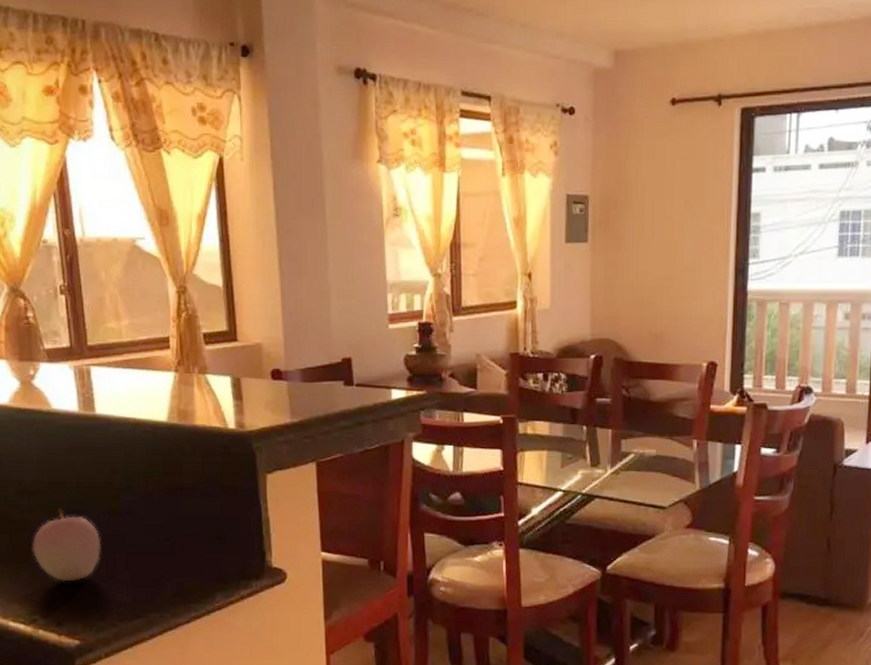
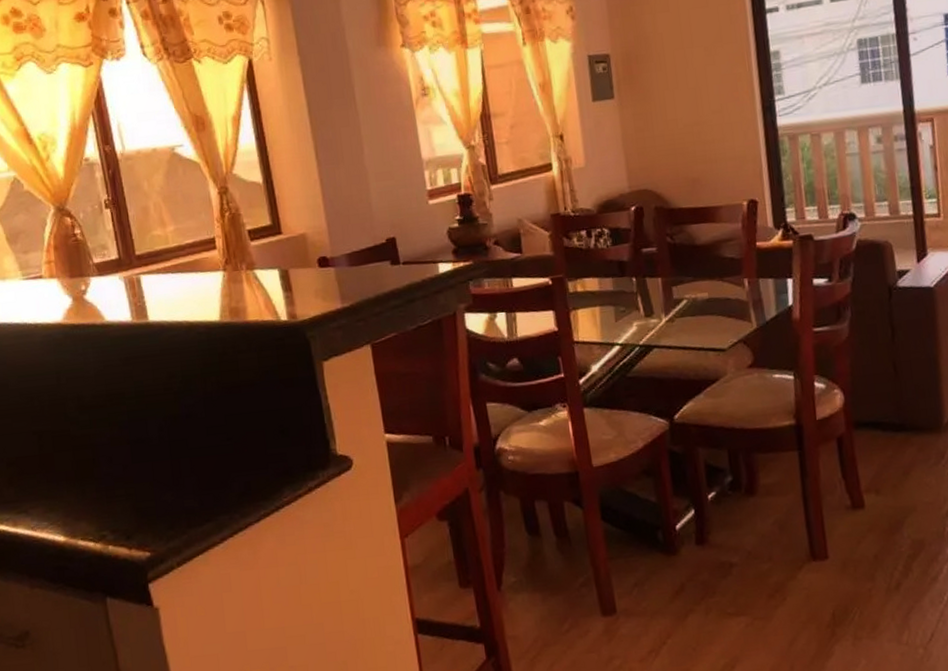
apple: present [32,508,101,582] -> none [95,420,165,494]

